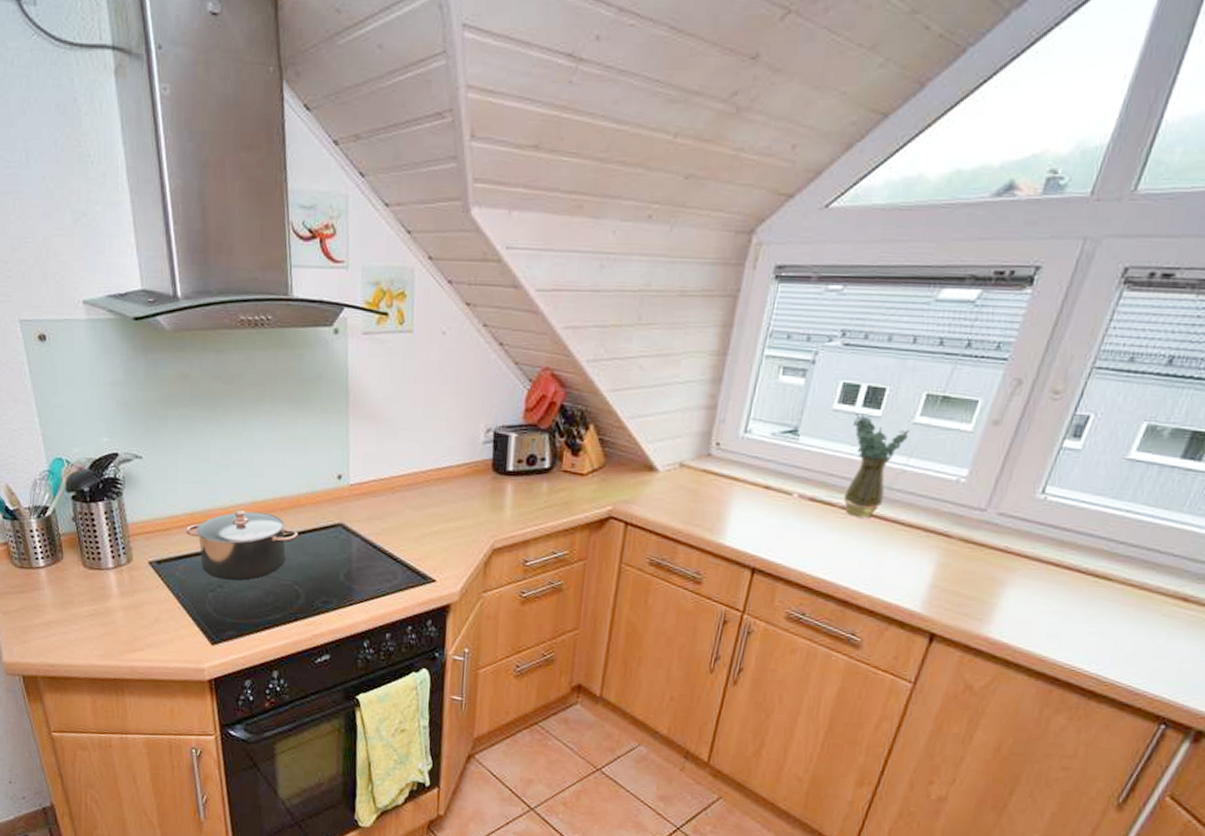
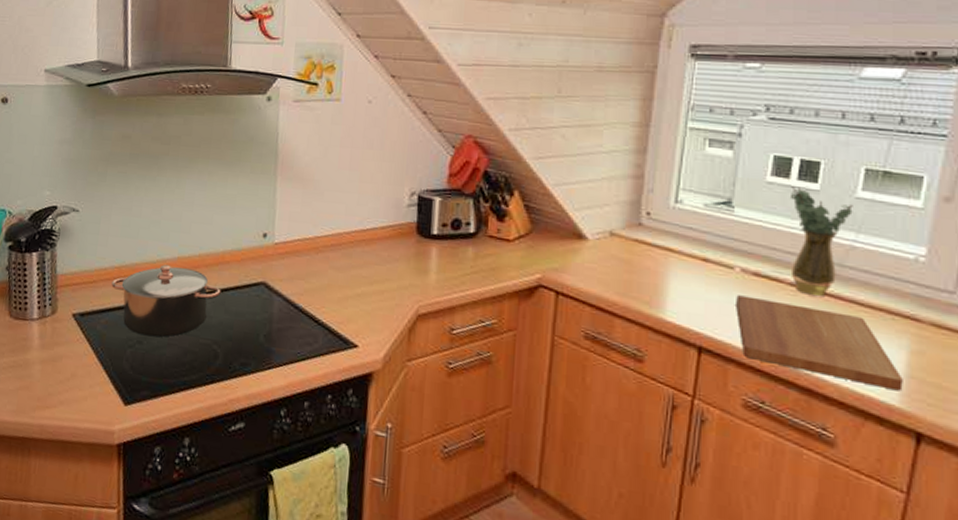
cutting board: none [790,519,927,599] -> present [736,295,903,392]

